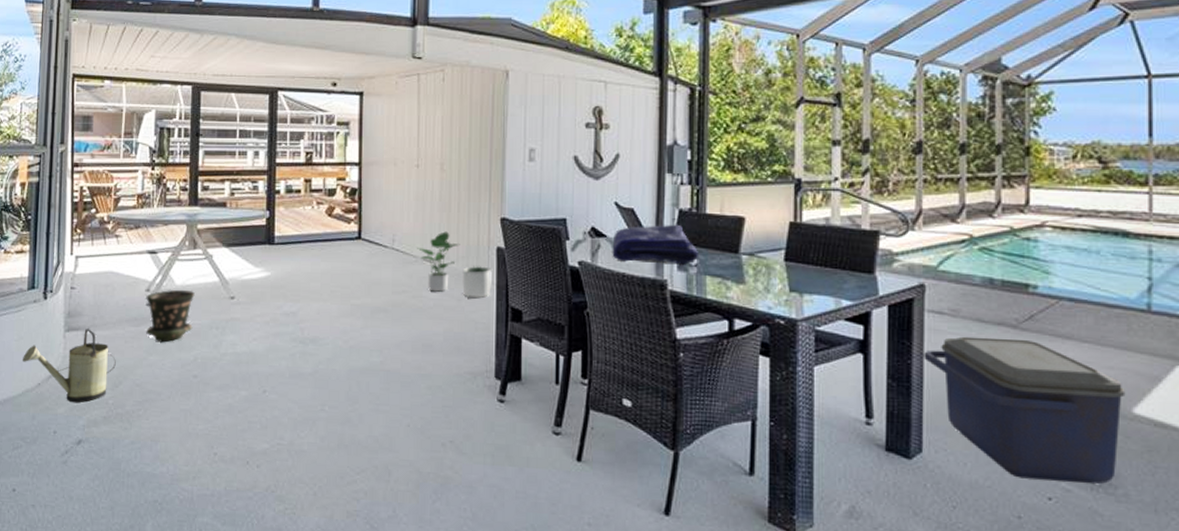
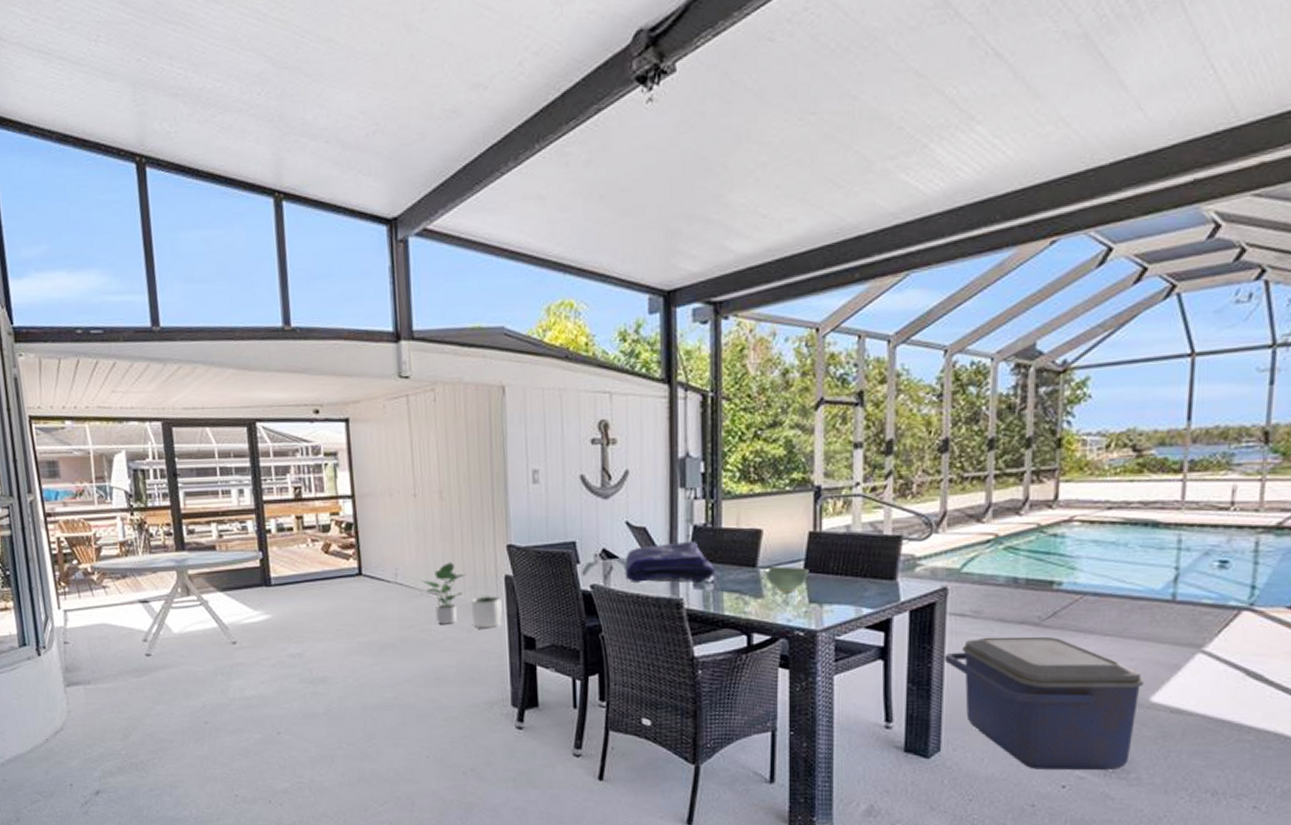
watering can: present [22,328,116,402] -> none [25,682,123,755]
flower pot: present [146,289,195,343] -> none [144,637,197,692]
bowl: none [747,254,790,281] -> present [765,567,809,593]

